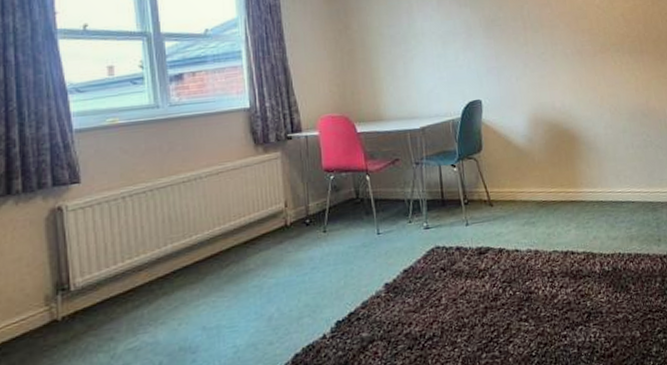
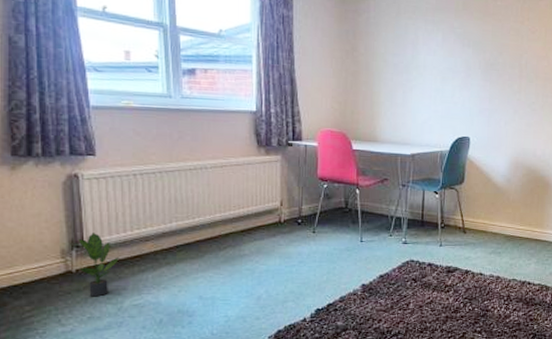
potted plant: none [63,270,110,347] -> present [78,233,119,297]

